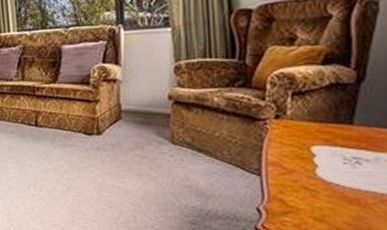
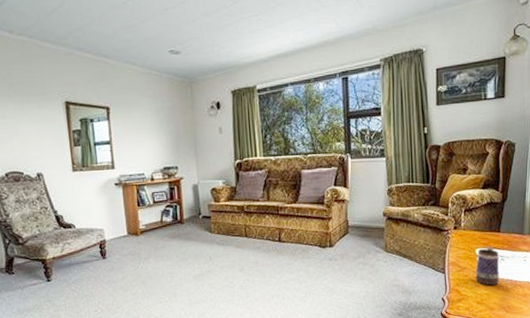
mug: none [310,144,353,198] -> present [475,246,499,286]

